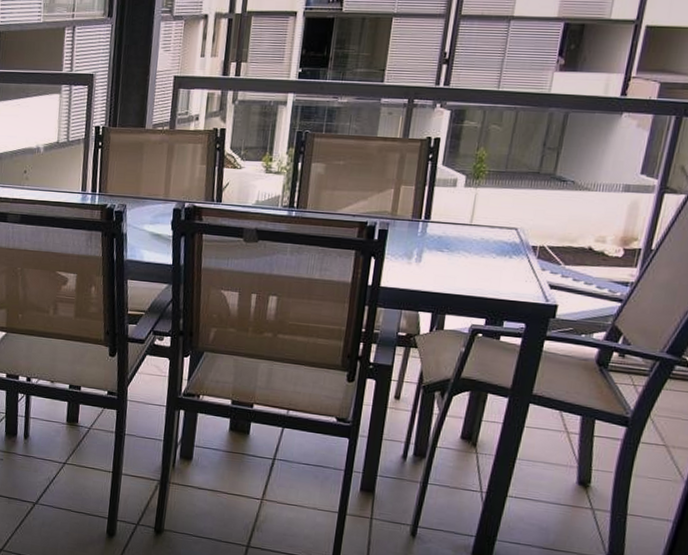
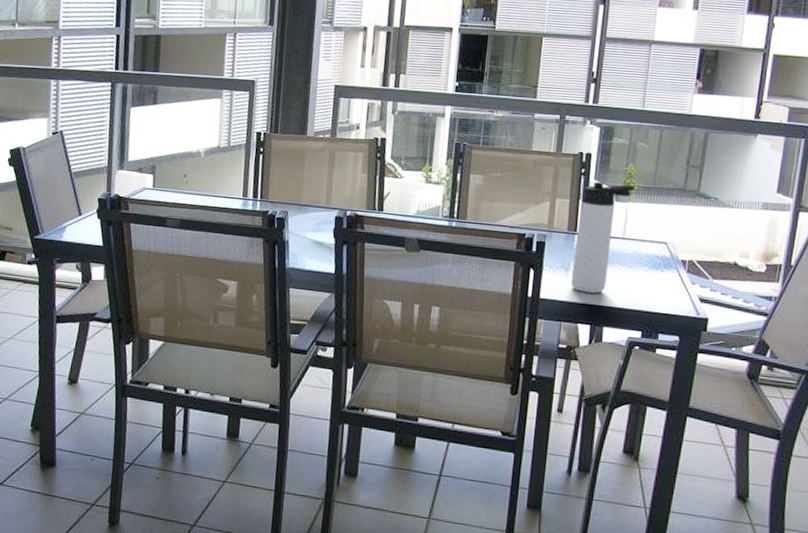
thermos bottle: none [413,166,485,281] -> present [570,181,635,294]

